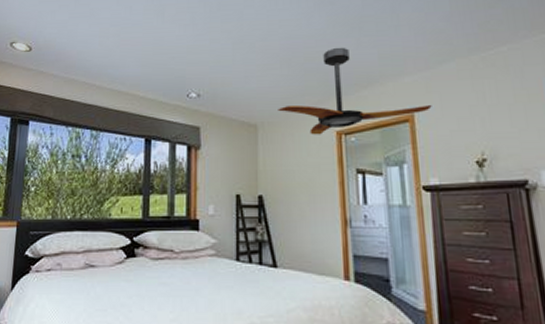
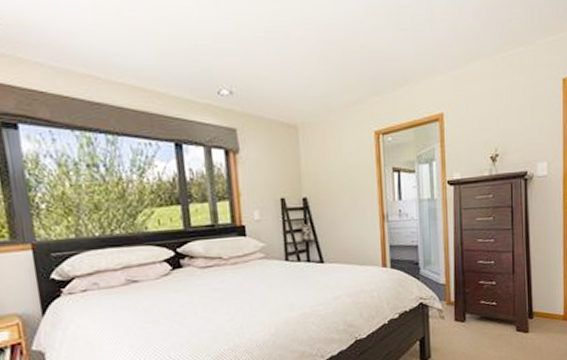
ceiling fan: present [278,47,432,135] -> none [317,41,459,136]

